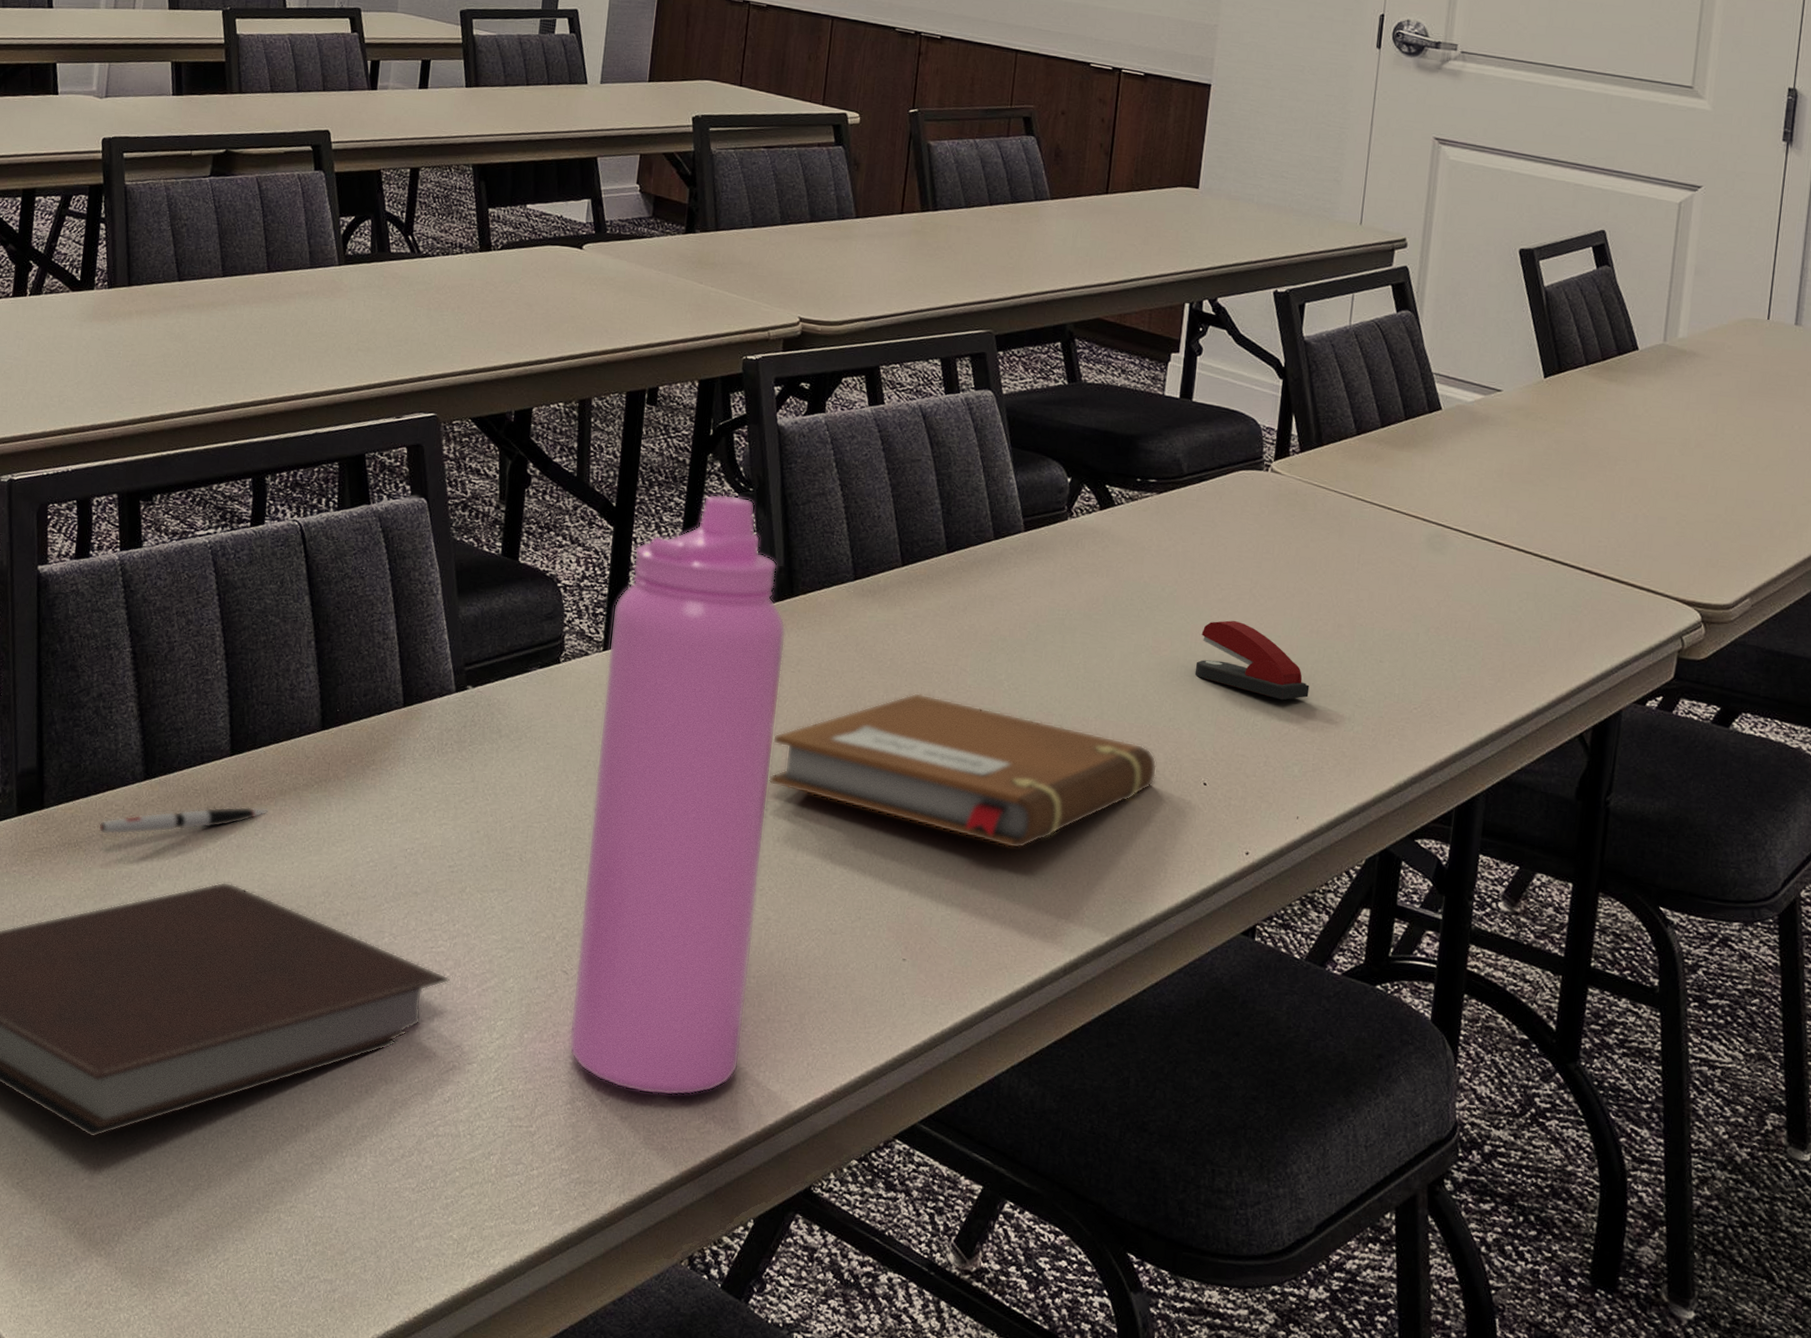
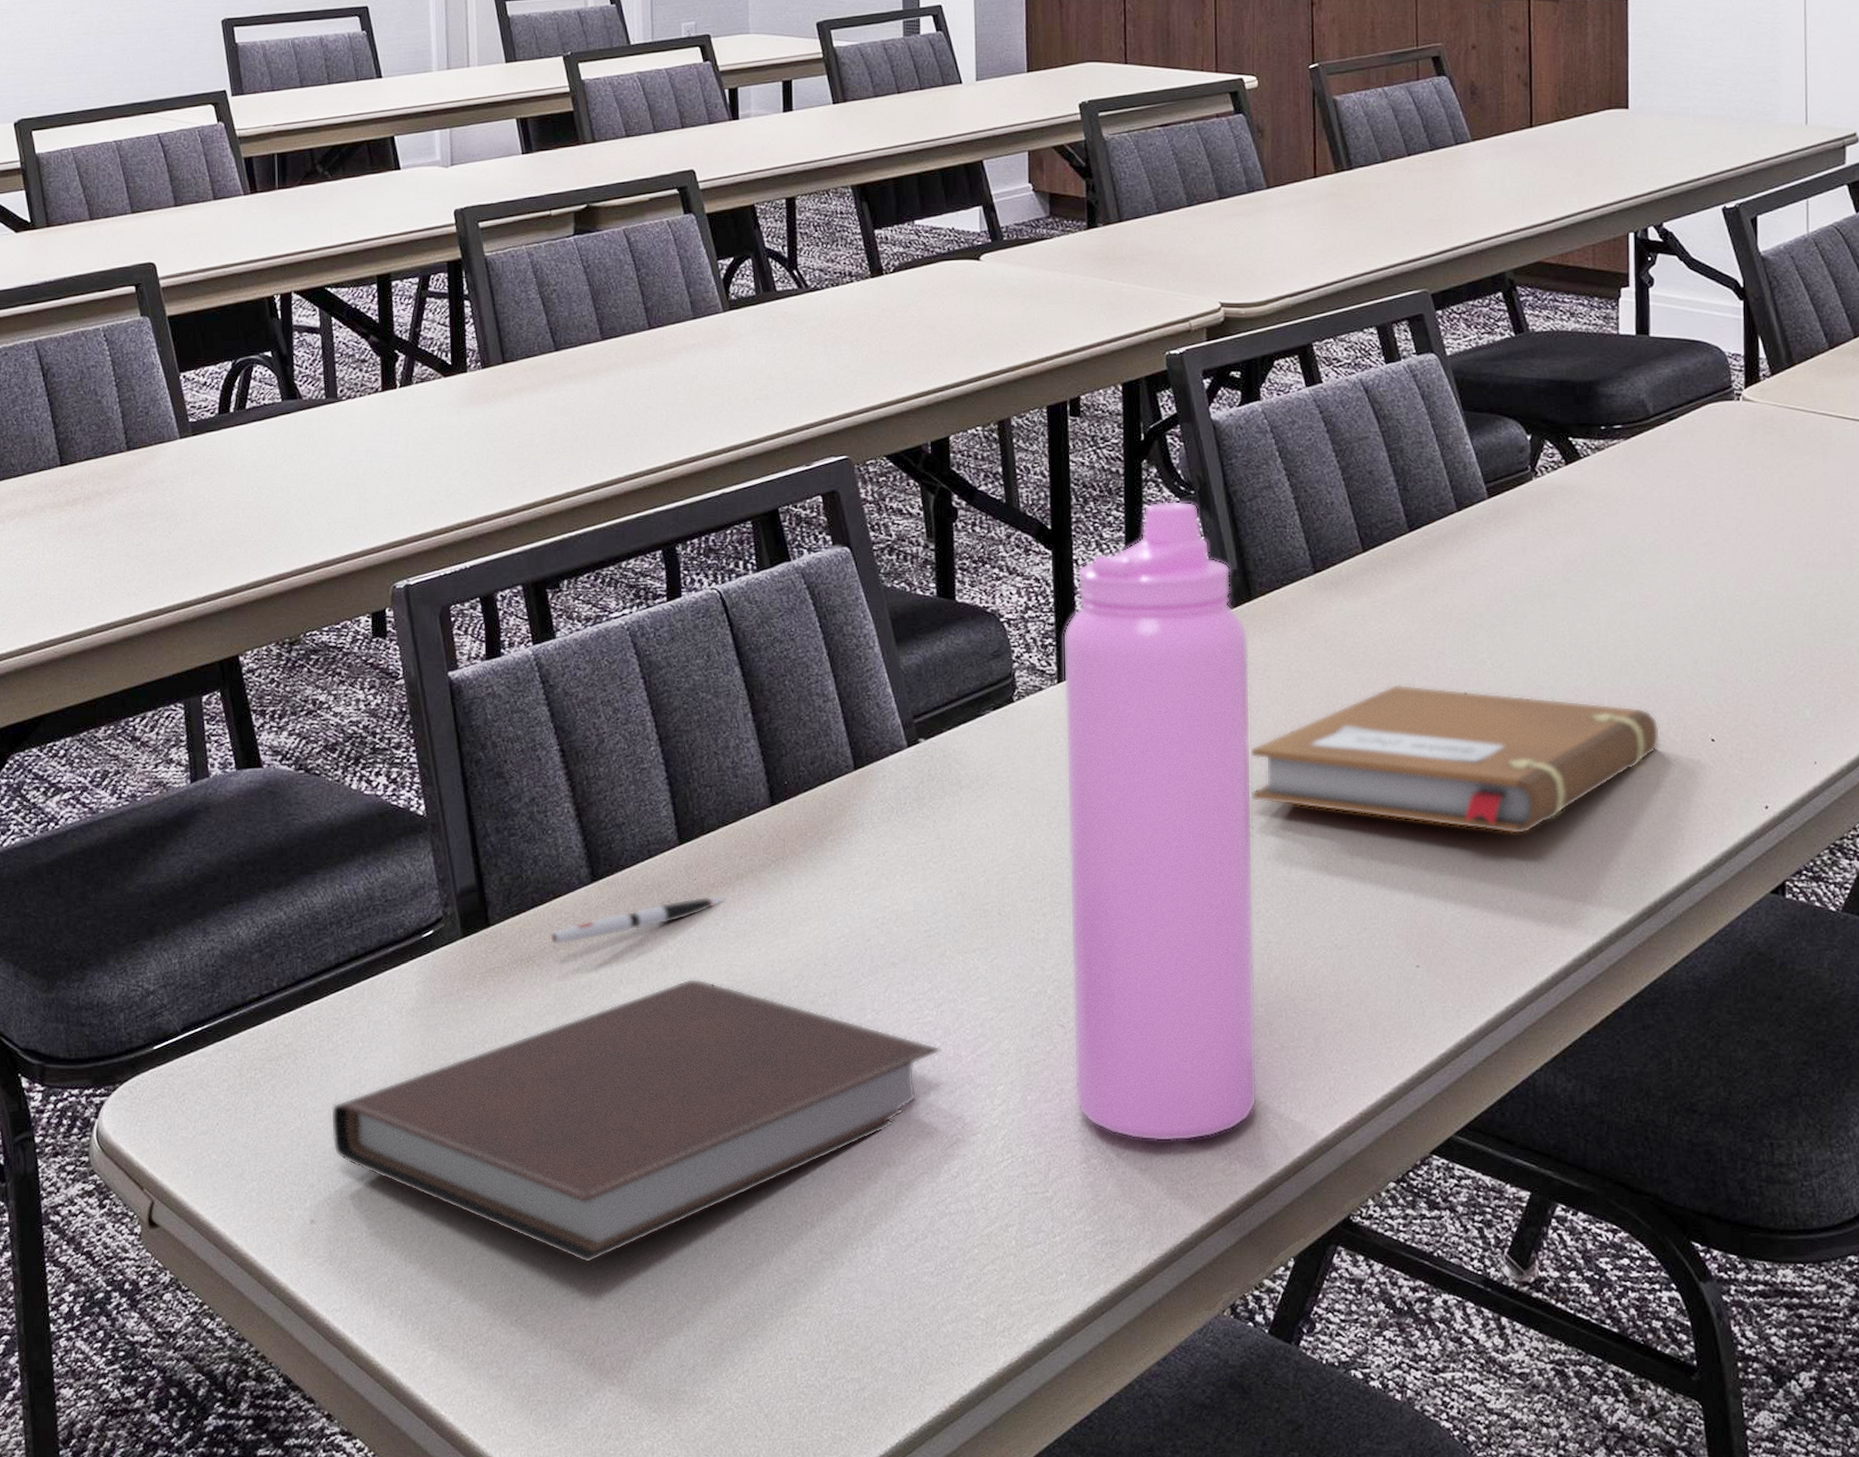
stapler: present [1194,620,1310,700] -> none [1687,564,1811,641]

